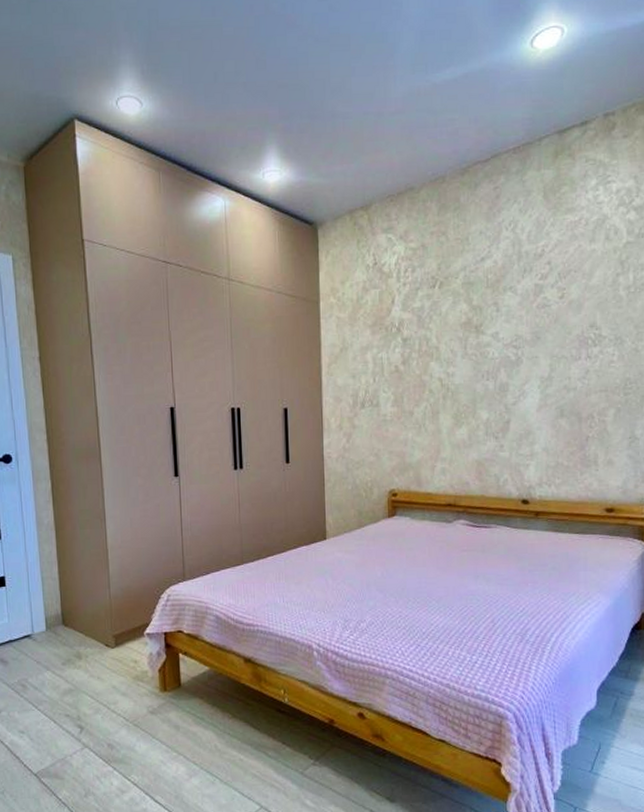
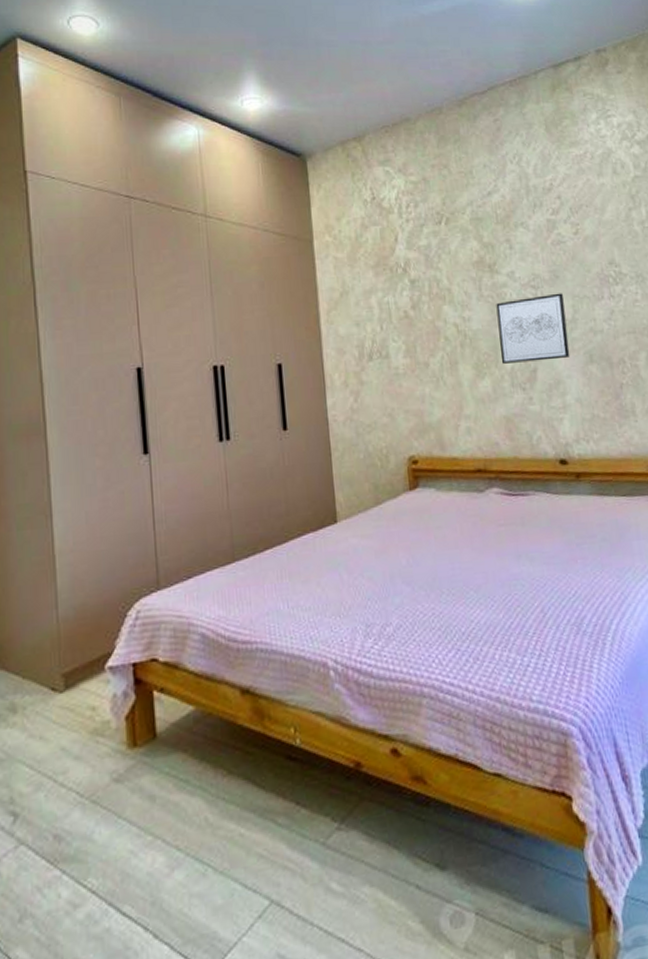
wall art: none [478,353,543,415] -> present [496,293,571,364]

